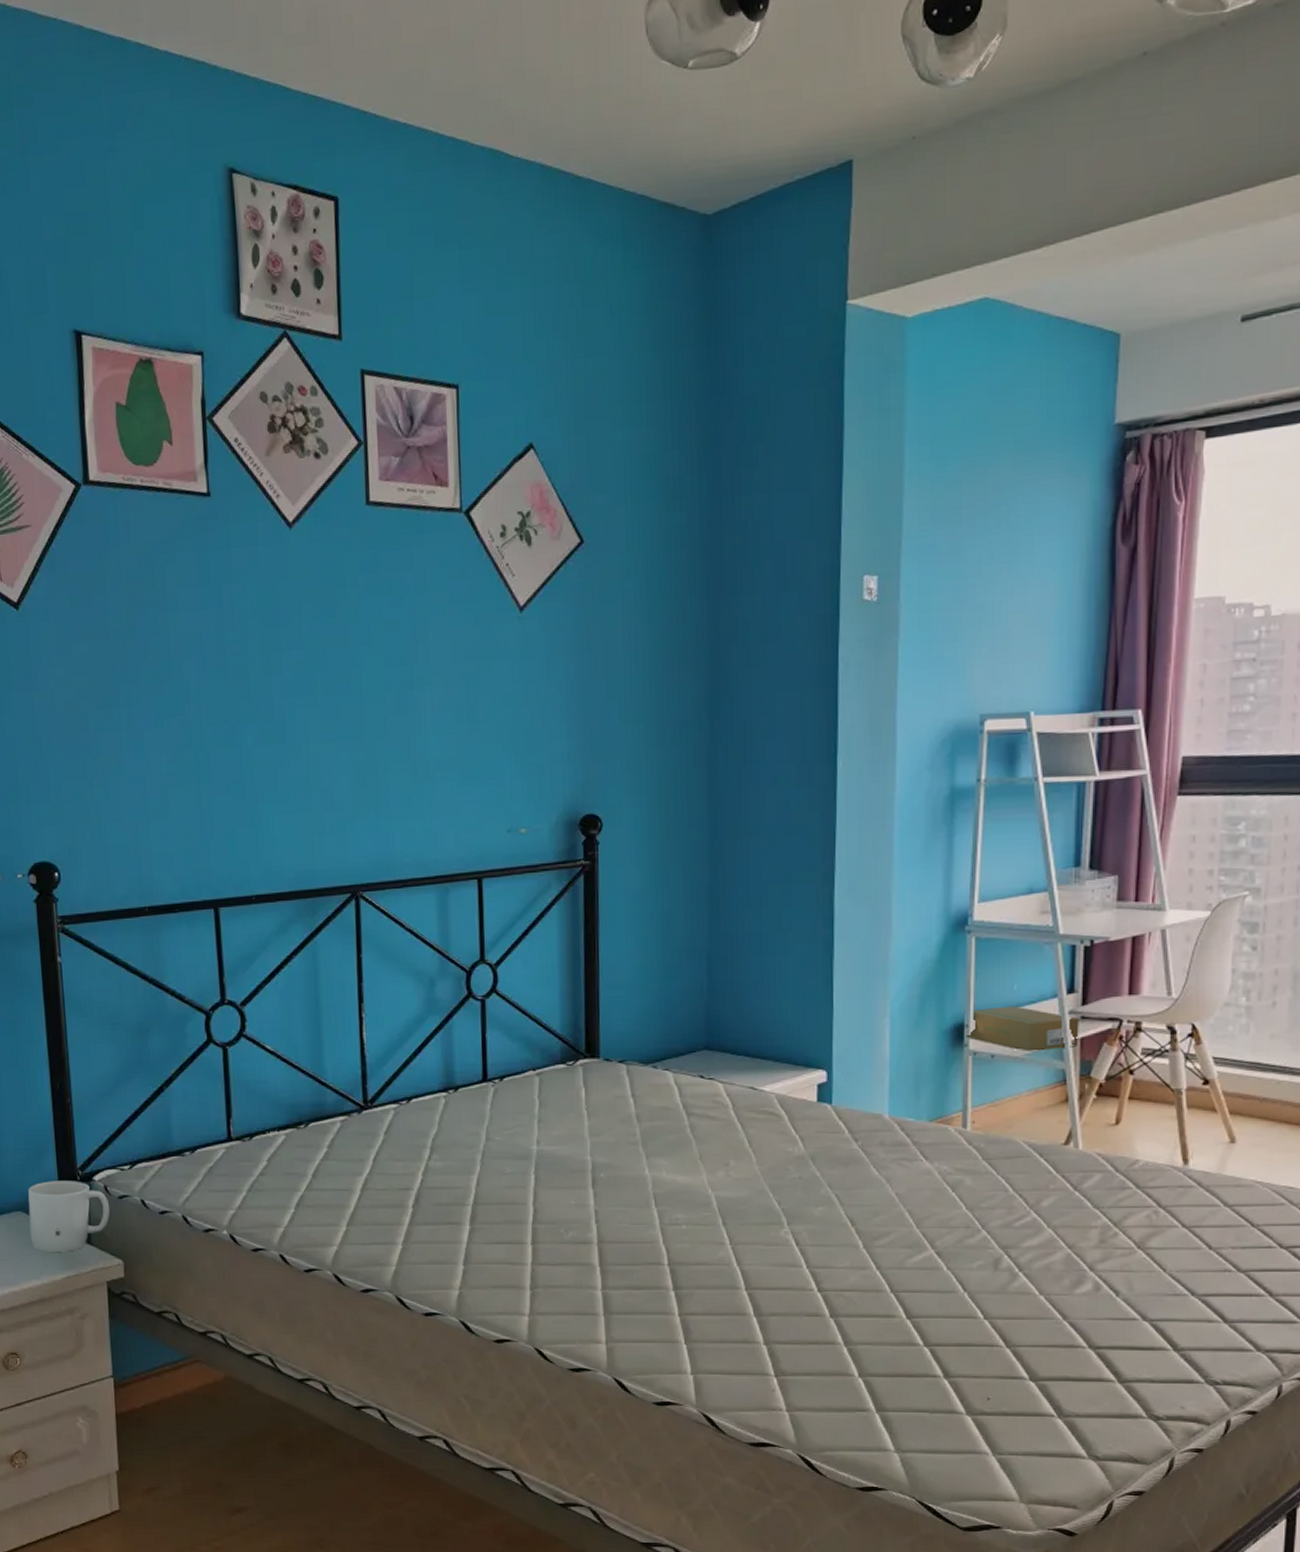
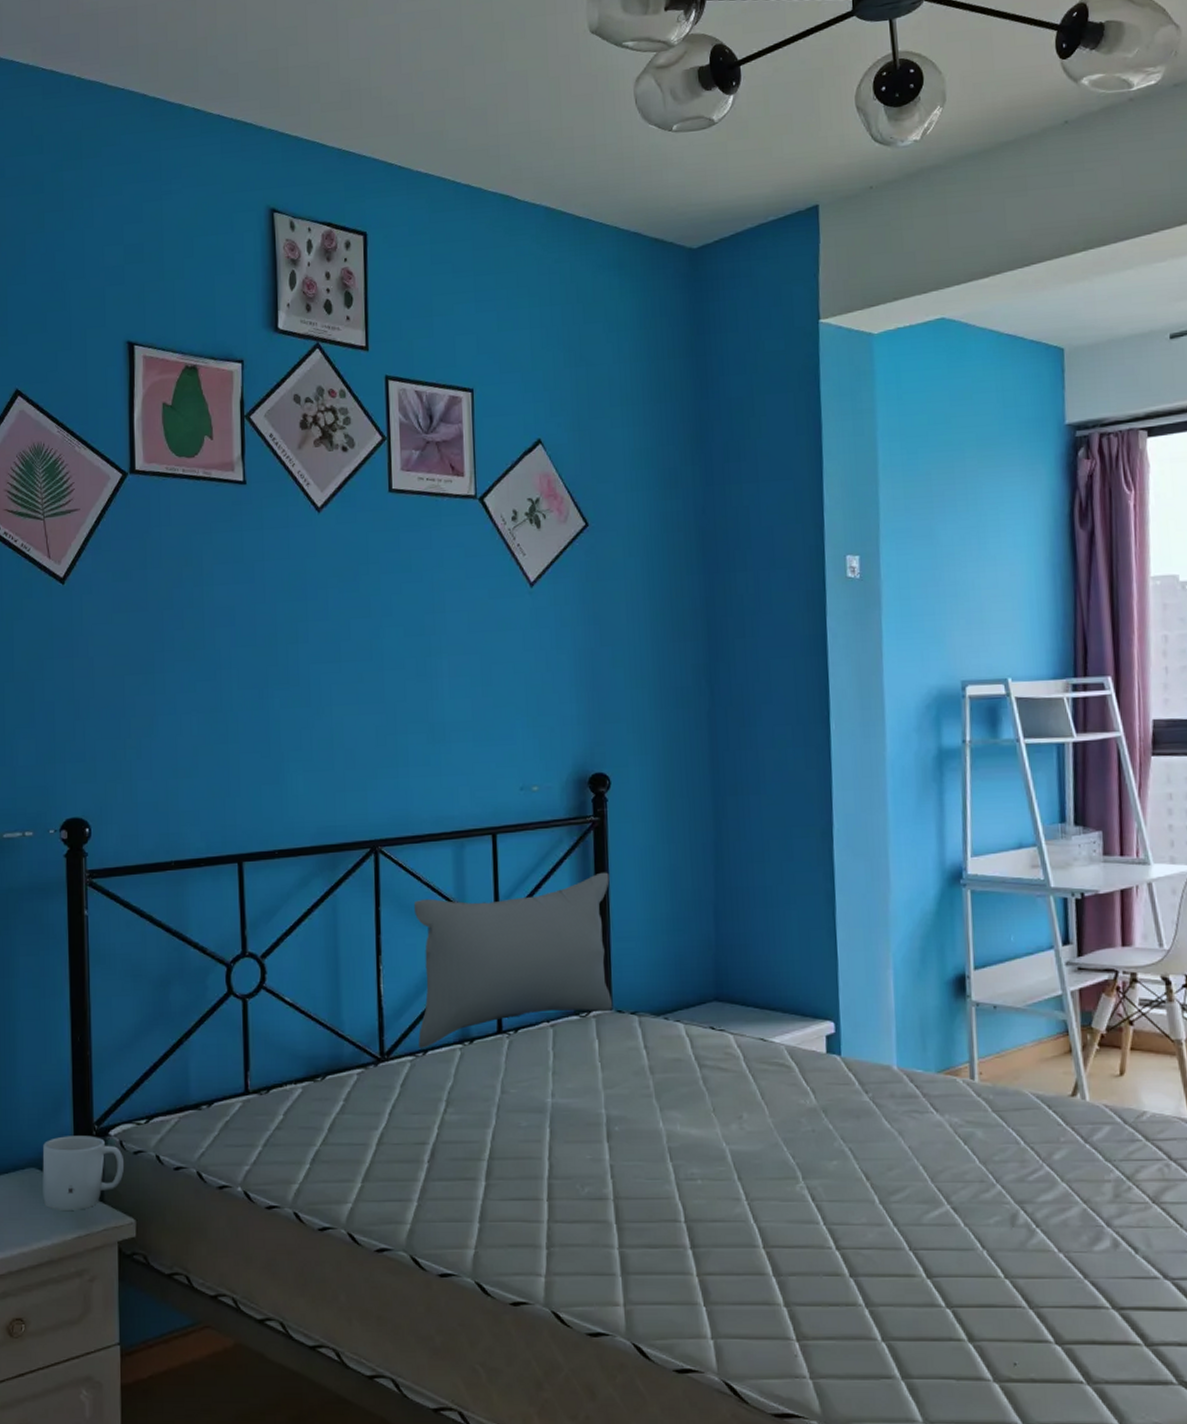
cushion: none [396,918,601,1096] -> present [413,872,613,1048]
box: present [966,1006,1079,1052] -> none [968,957,1078,1003]

